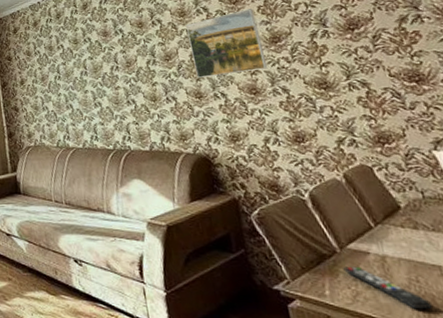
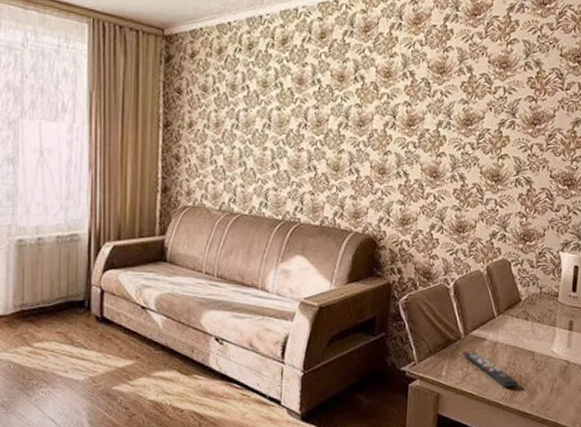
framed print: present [186,8,268,78] -> none [385,82,457,153]

